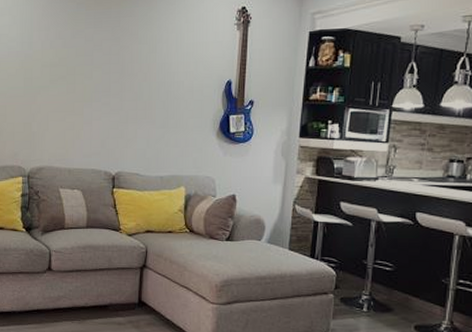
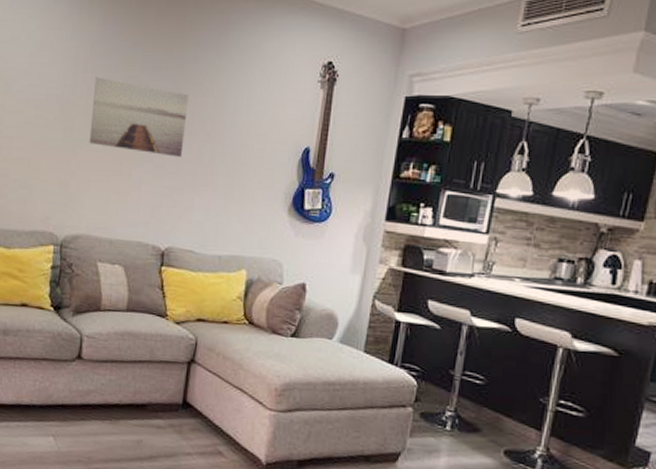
wall art: none [46,33,127,96] -> present [89,76,189,157]

